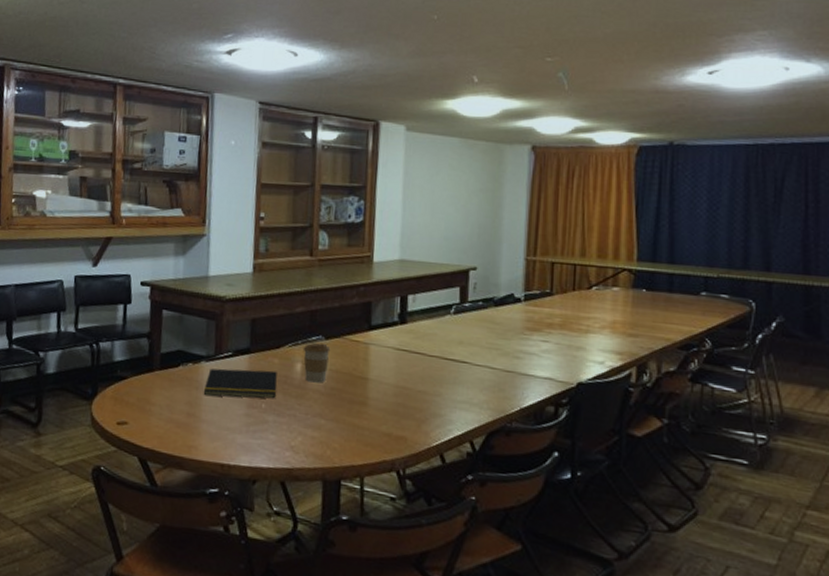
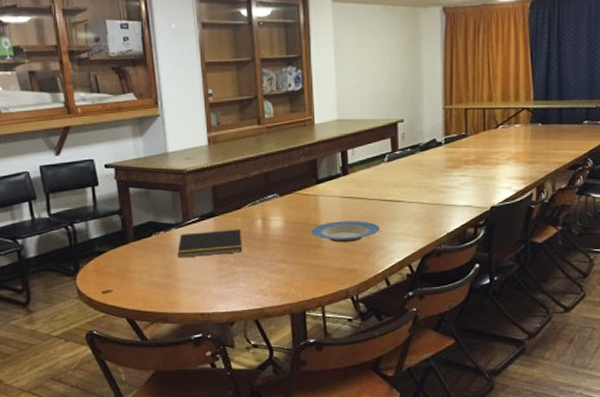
coffee cup: present [303,342,331,383] -> none [261,200,285,234]
plate: none [356,376,439,405] -> present [310,221,381,243]

